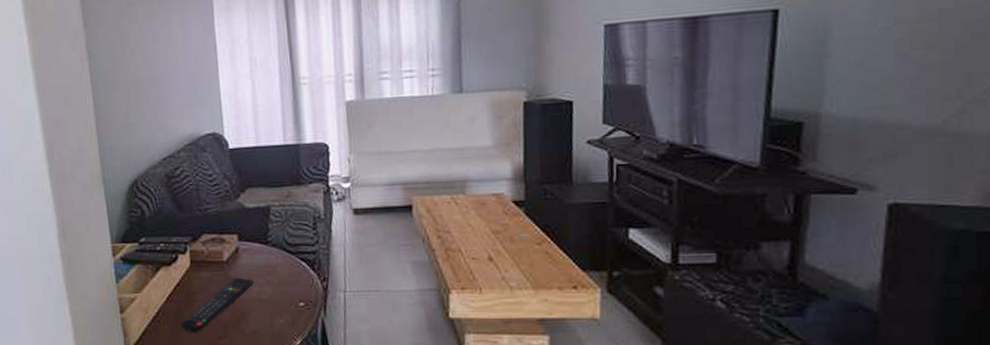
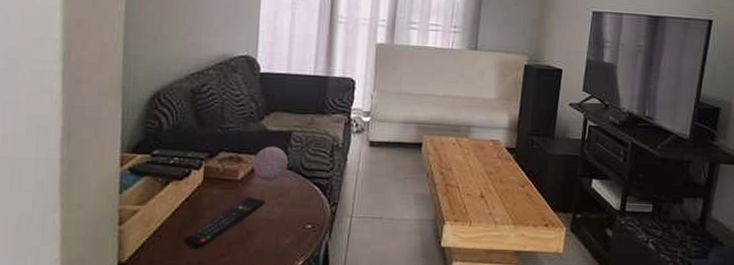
decorative ball: none [235,223,271,260] -> present [252,146,288,181]

